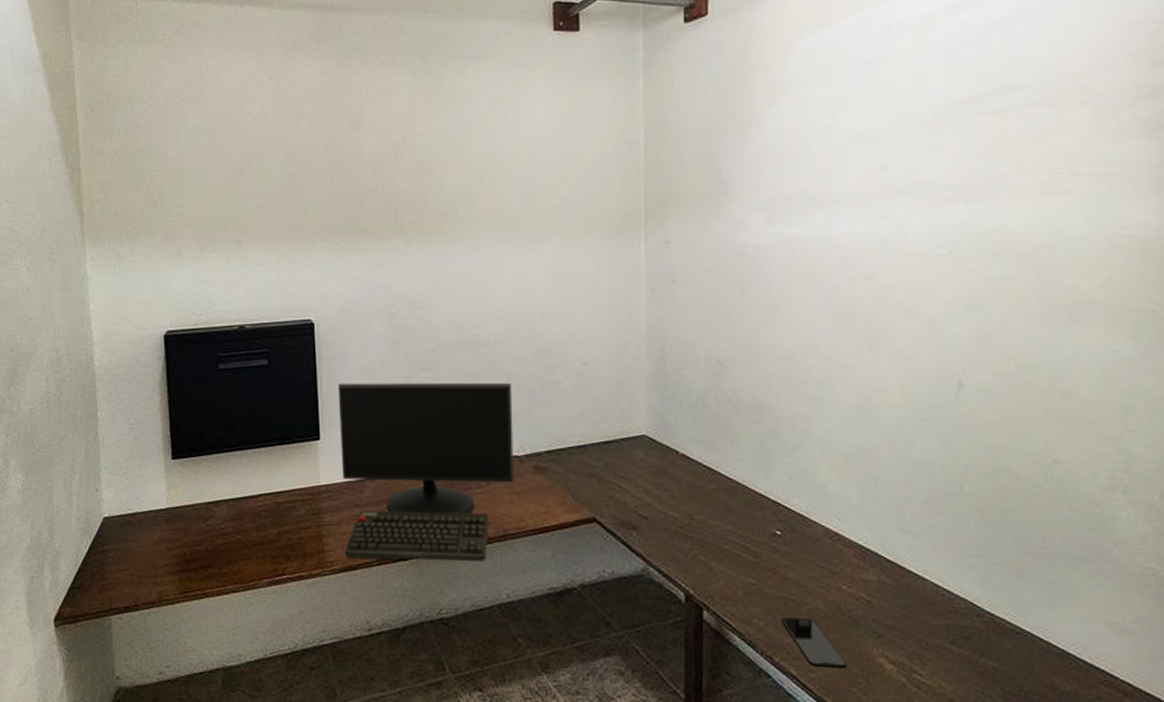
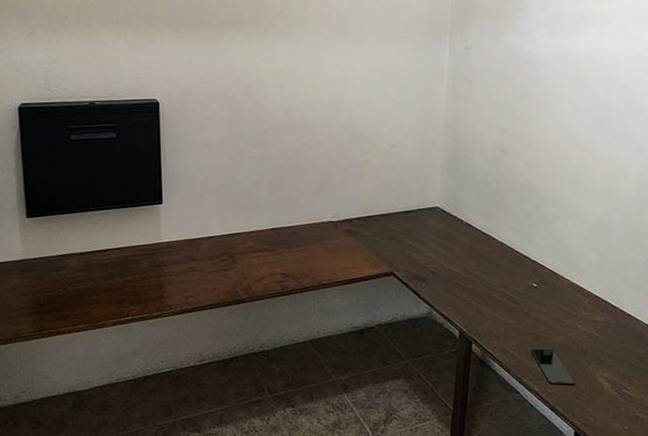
computer monitor: present [338,382,514,514] -> none [179,155,331,268]
computer keyboard: present [344,510,489,562] -> none [181,264,306,307]

